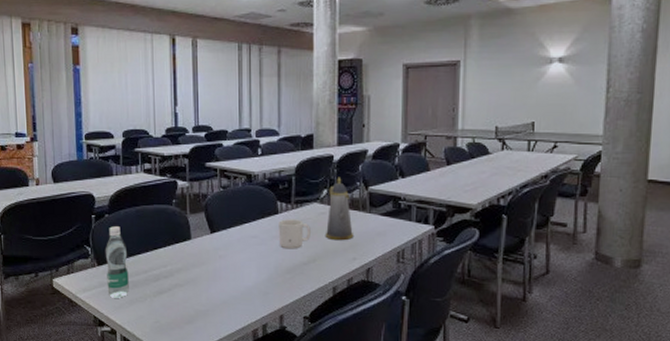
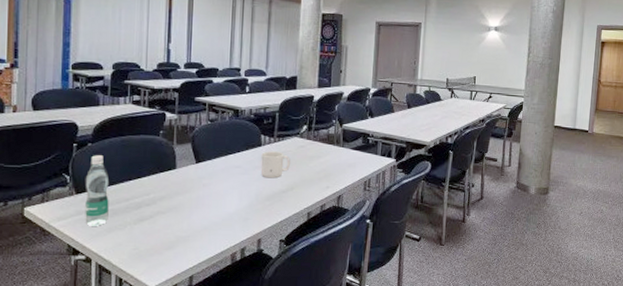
coffee pot: present [325,176,353,241] -> none [302,114,328,171]

